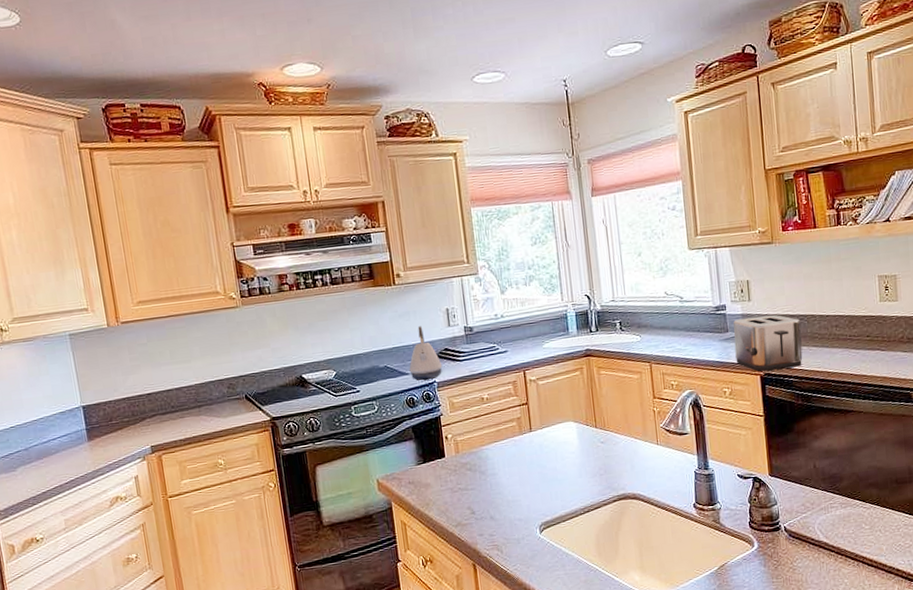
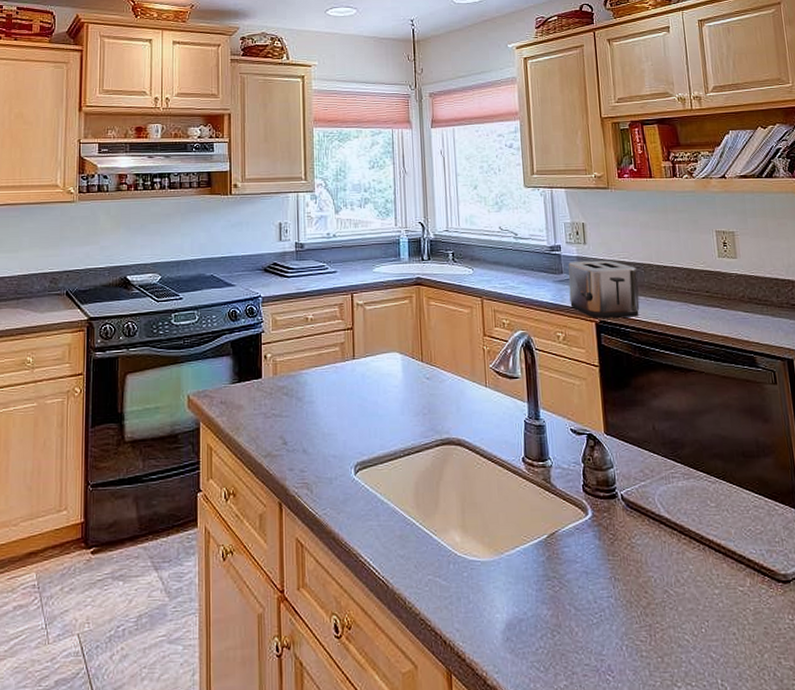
kettle: present [409,326,443,380] -> none [235,238,270,293]

